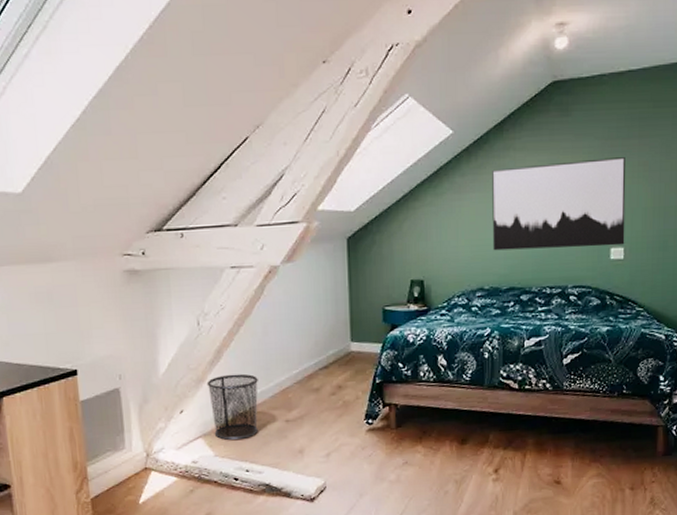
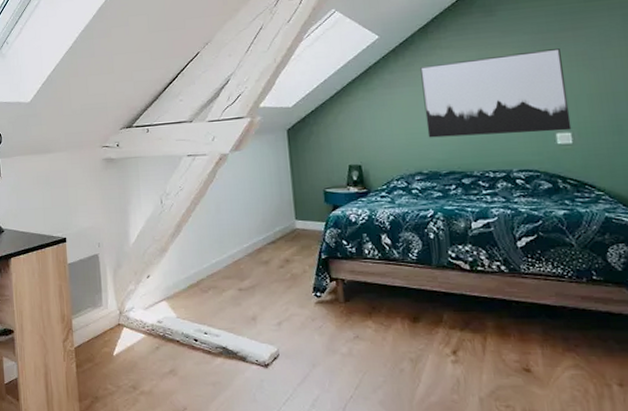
waste bin: present [206,373,258,441] -> none [169,245,214,305]

